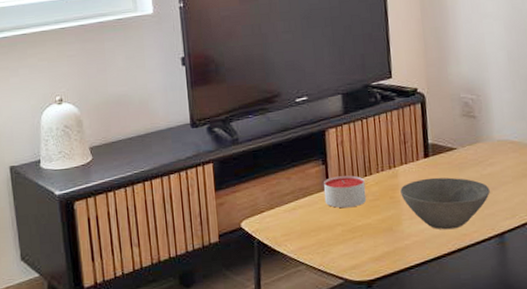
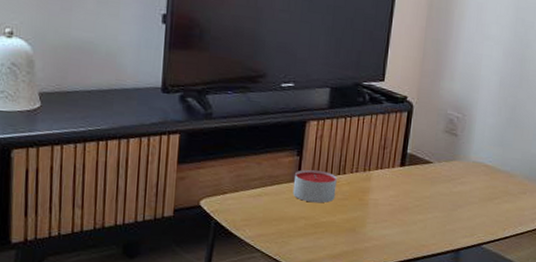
bowl: present [400,177,490,230] -> none [370,186,456,239]

